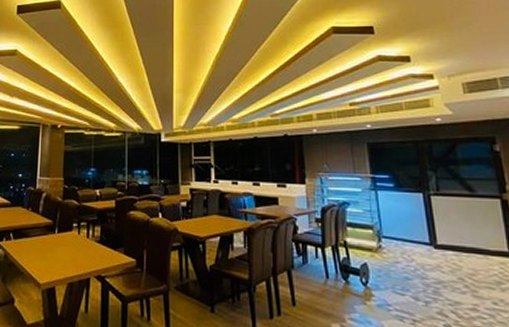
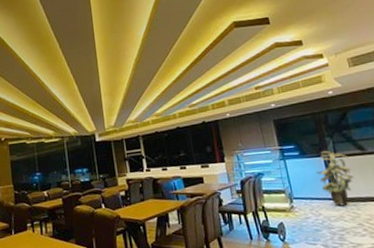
indoor plant: none [411,186,458,254] -> present [315,150,354,206]

